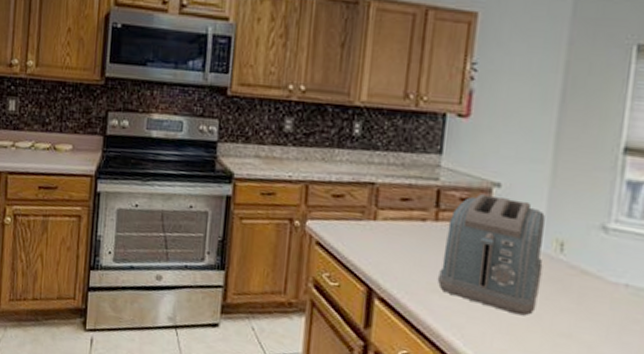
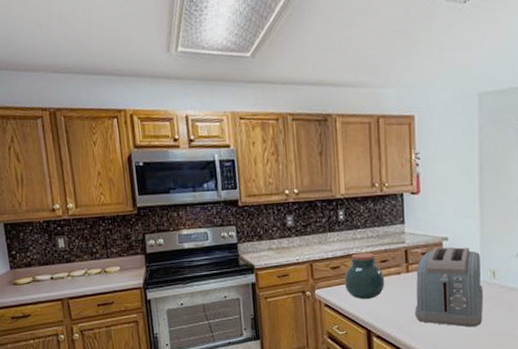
jar: none [346,182,403,247] -> present [344,252,385,299]

